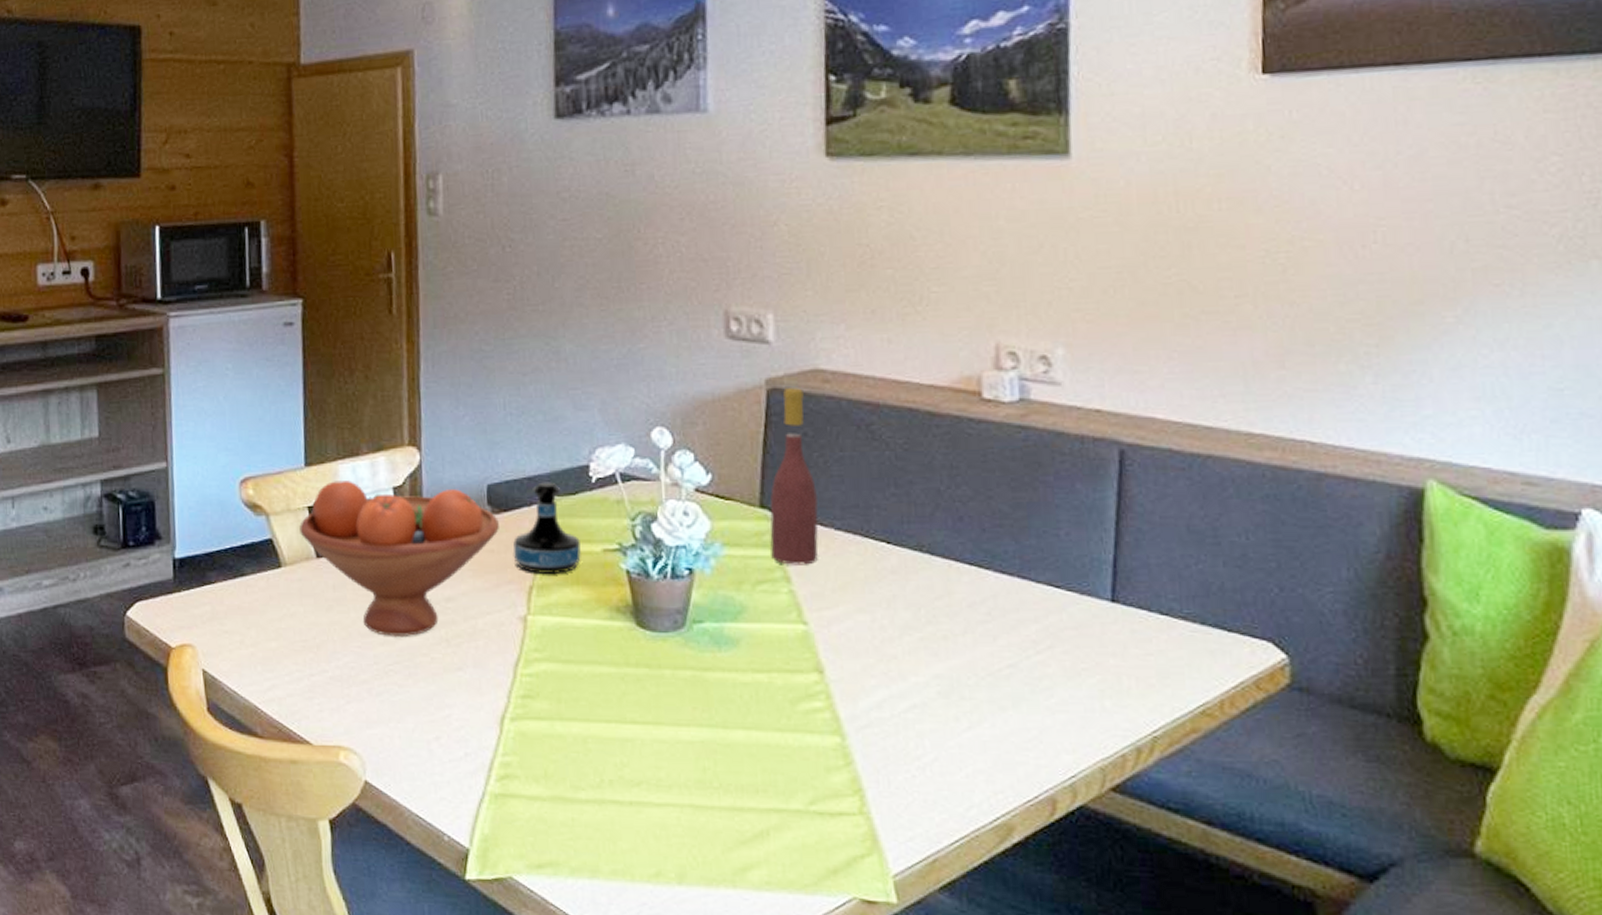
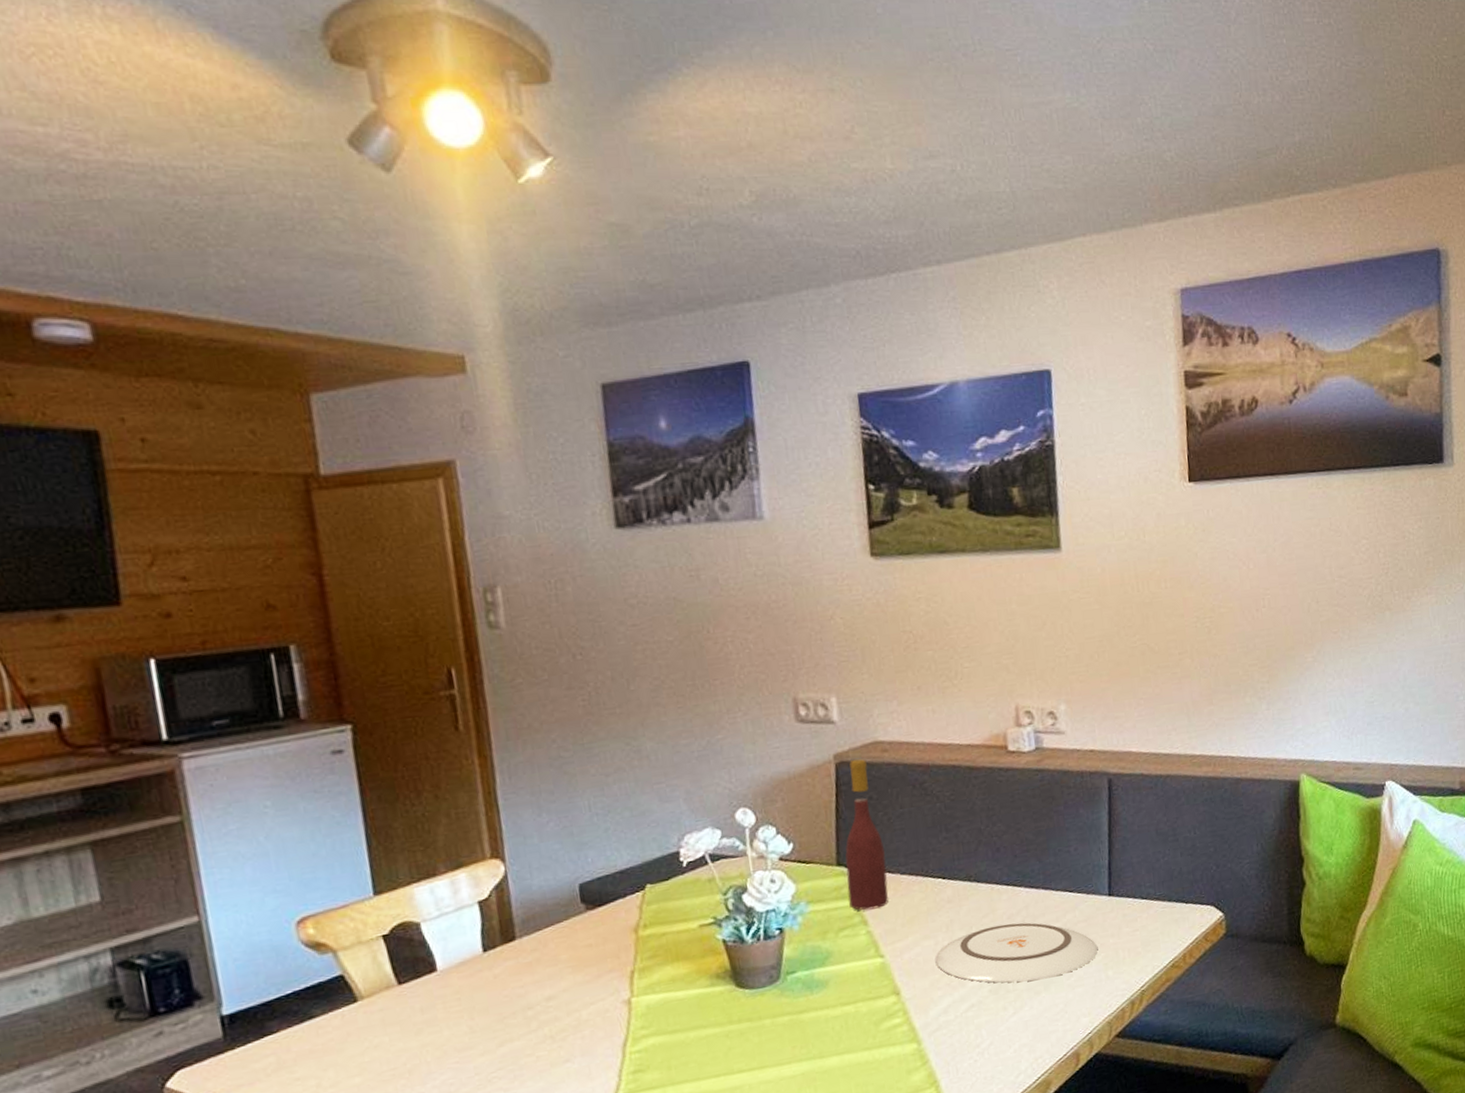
fruit bowl: present [299,481,499,638] -> none [374,893,596,1046]
tequila bottle: present [513,482,581,575] -> none [611,872,679,958]
plate: none [870,612,1091,693] -> present [935,922,1097,983]

